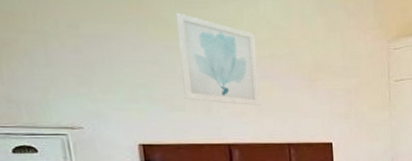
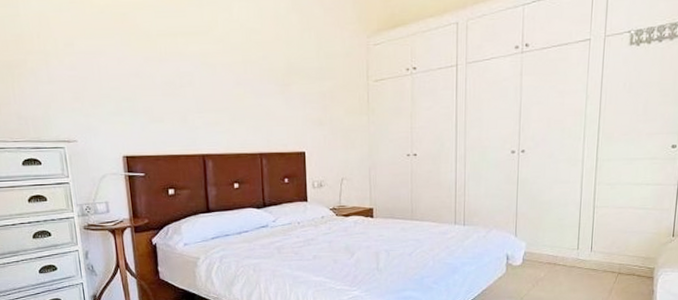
wall art: present [175,12,261,105] -> none [155,23,234,114]

